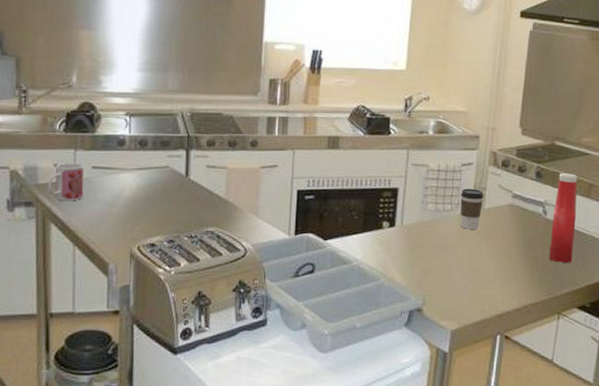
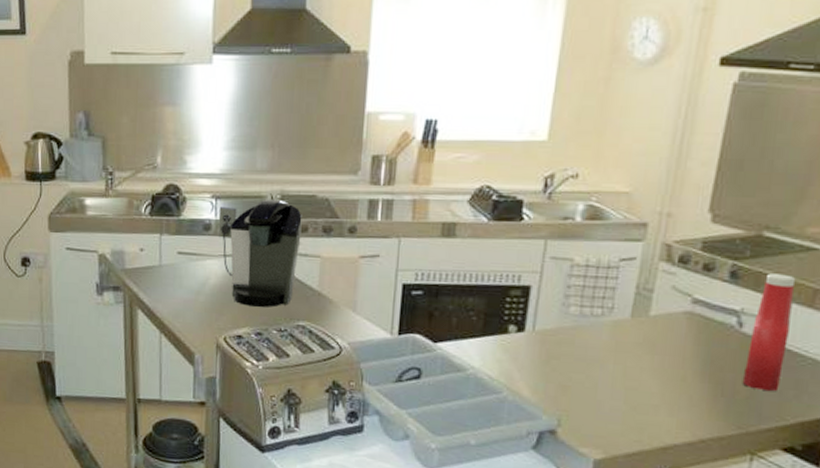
mug: present [47,163,84,202] -> none [134,248,170,288]
coffee maker: none [131,116,210,216] -> present [218,199,302,307]
coffee cup: present [460,188,484,229] -> none [614,289,650,341]

